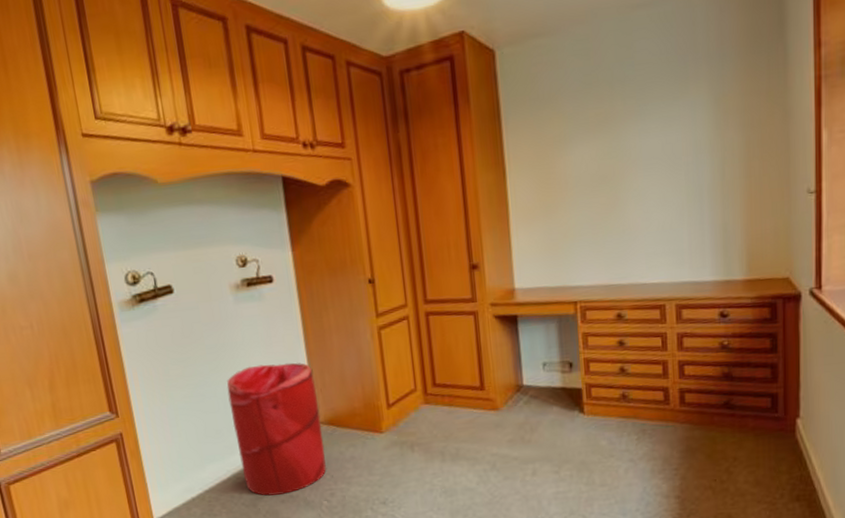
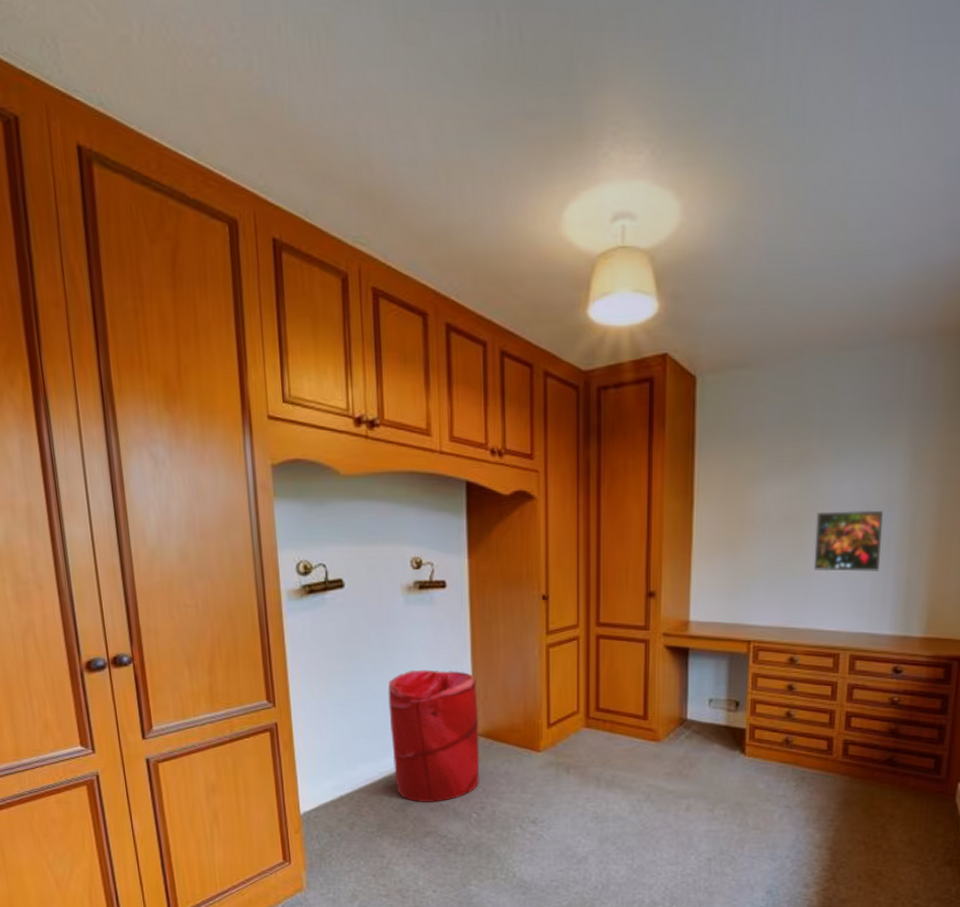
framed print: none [627,161,694,226] -> present [813,510,883,572]

